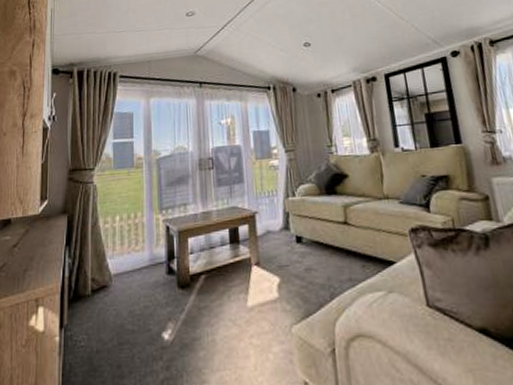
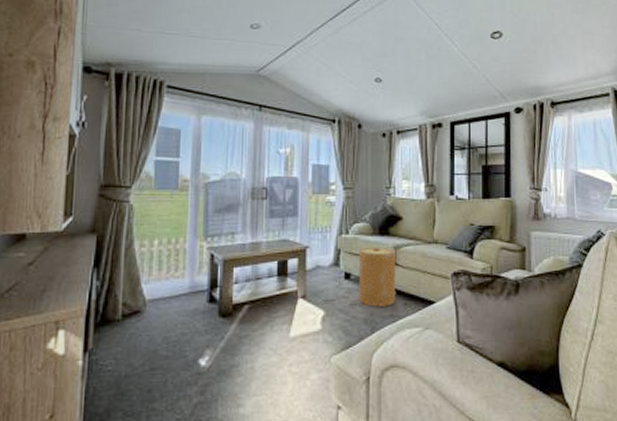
basket: none [308,206,352,271] -> present [358,247,396,307]

